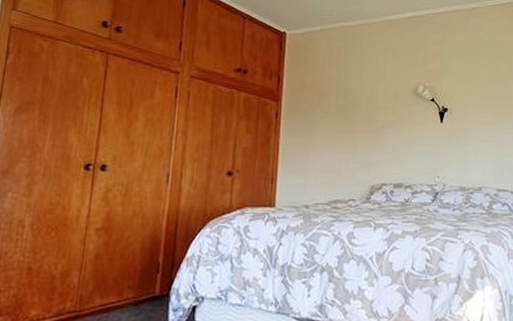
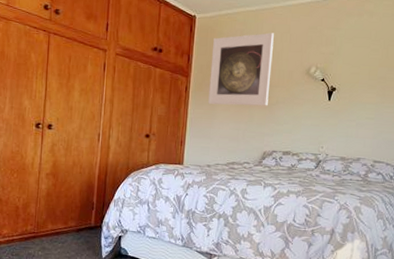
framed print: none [303,49,375,133] -> present [208,32,274,106]

